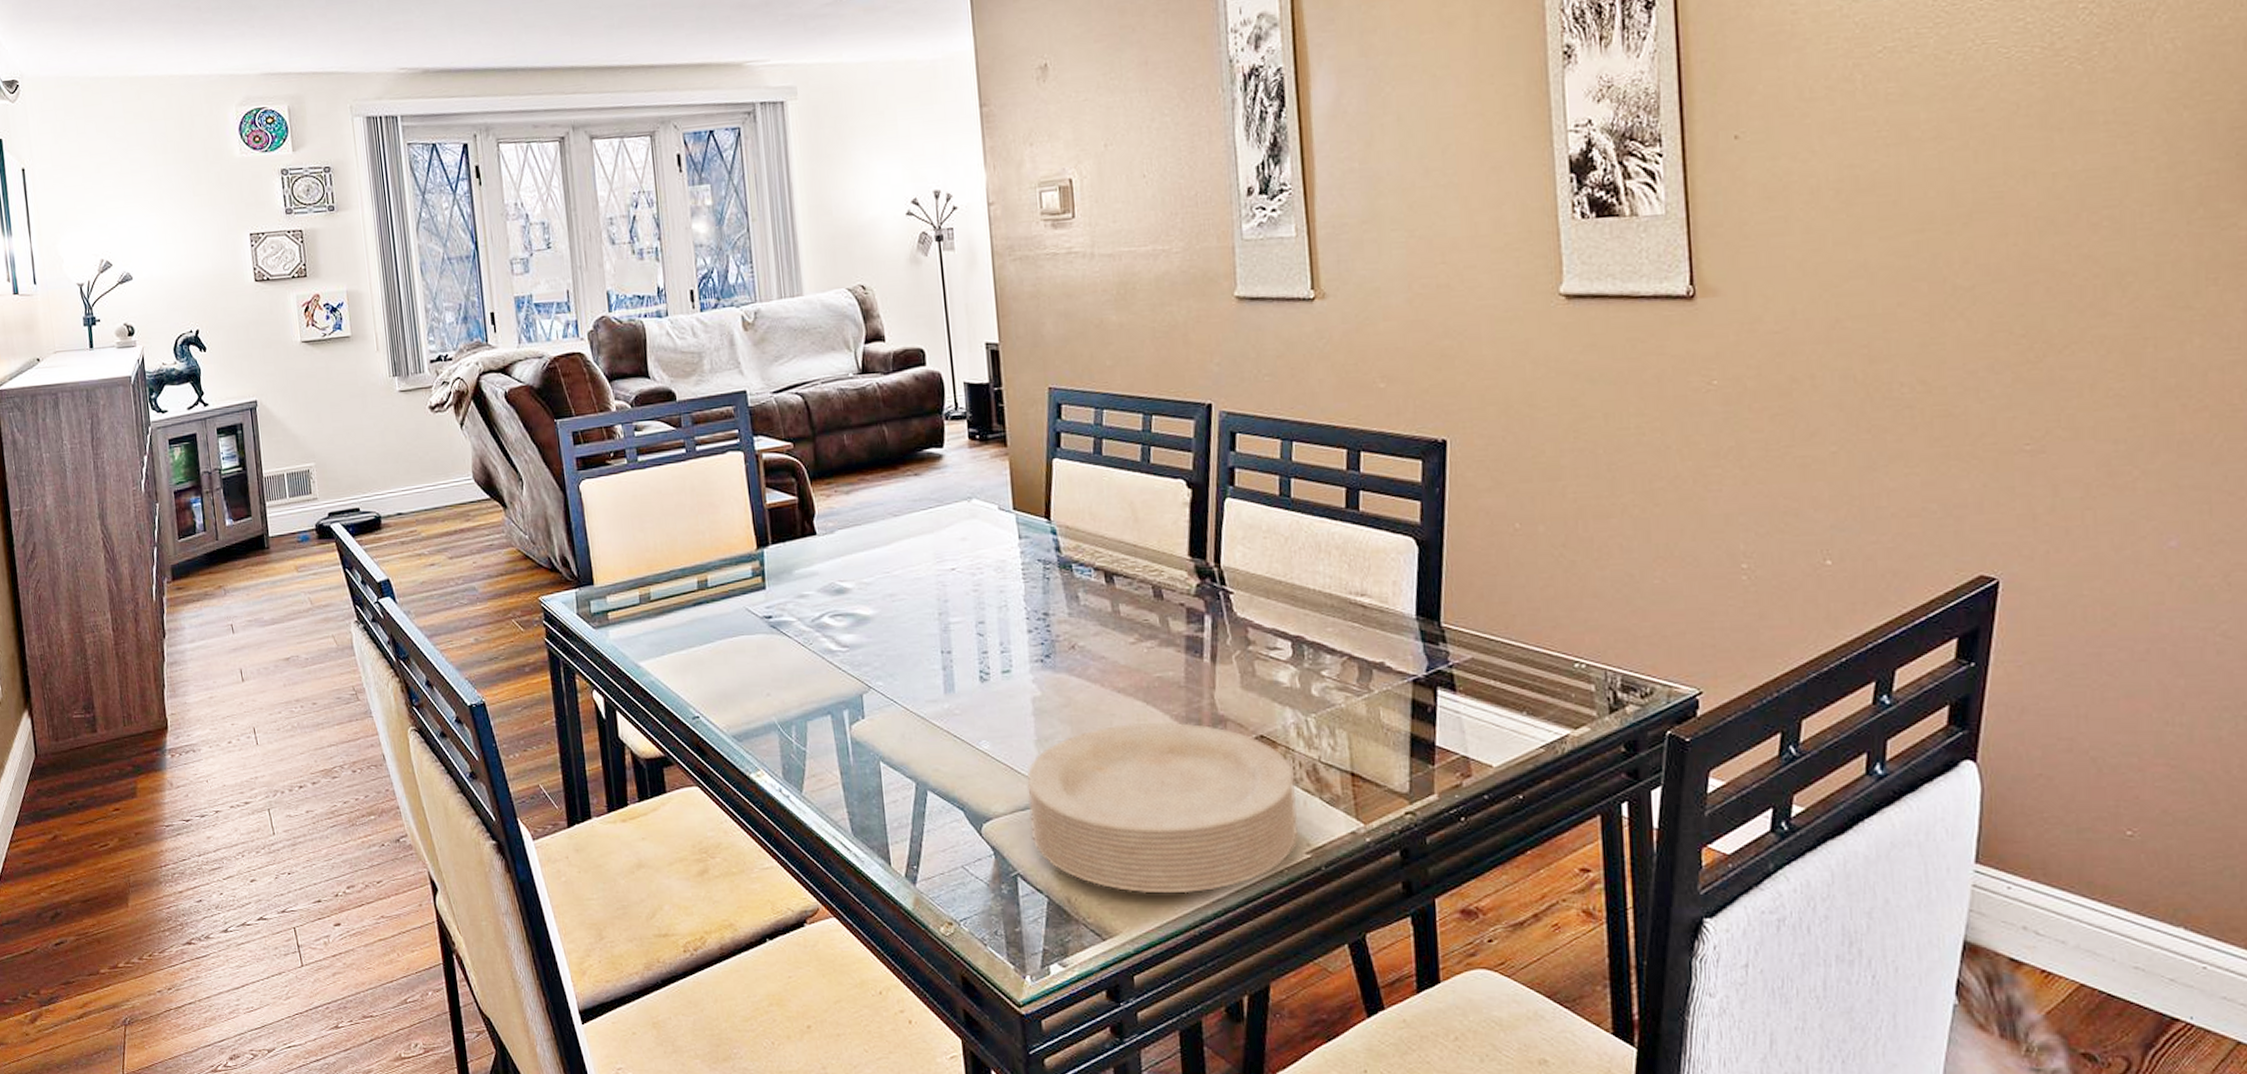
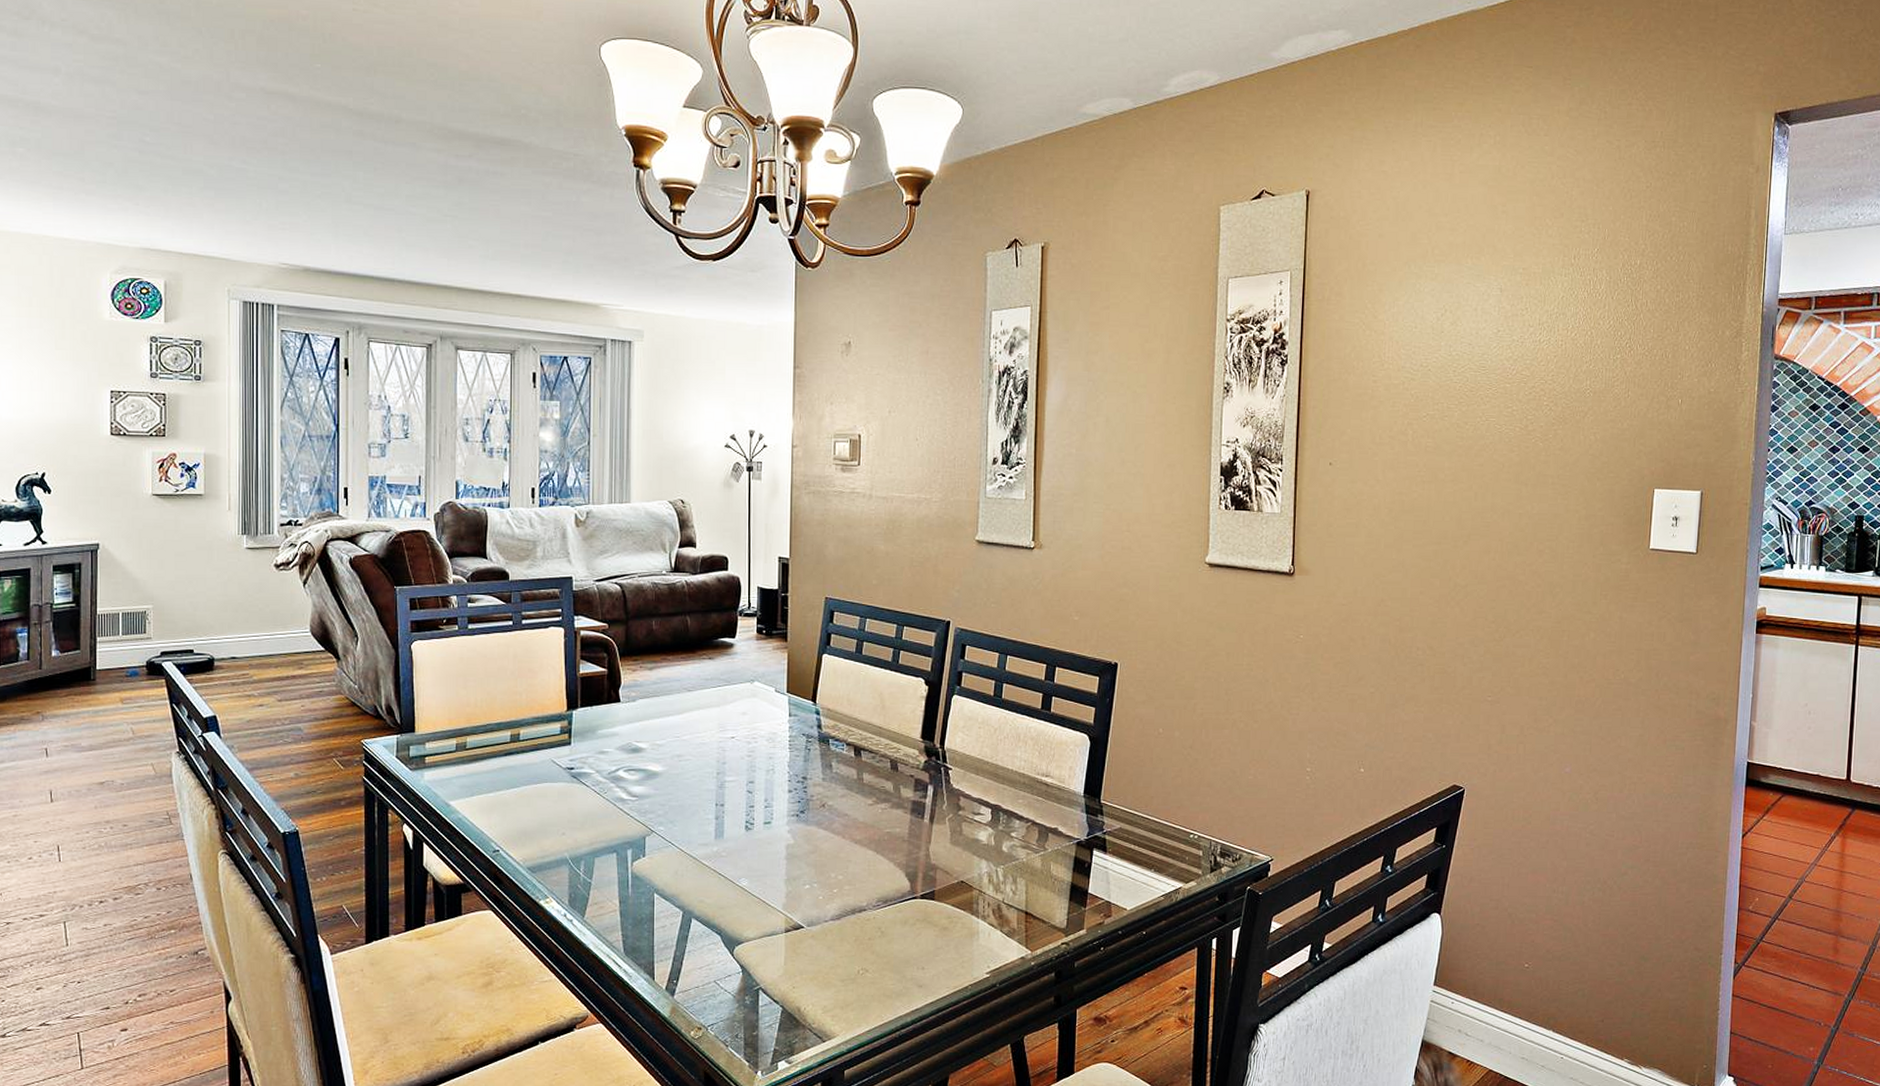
plate: present [1026,722,1298,894] -> none [774,867,983,1005]

